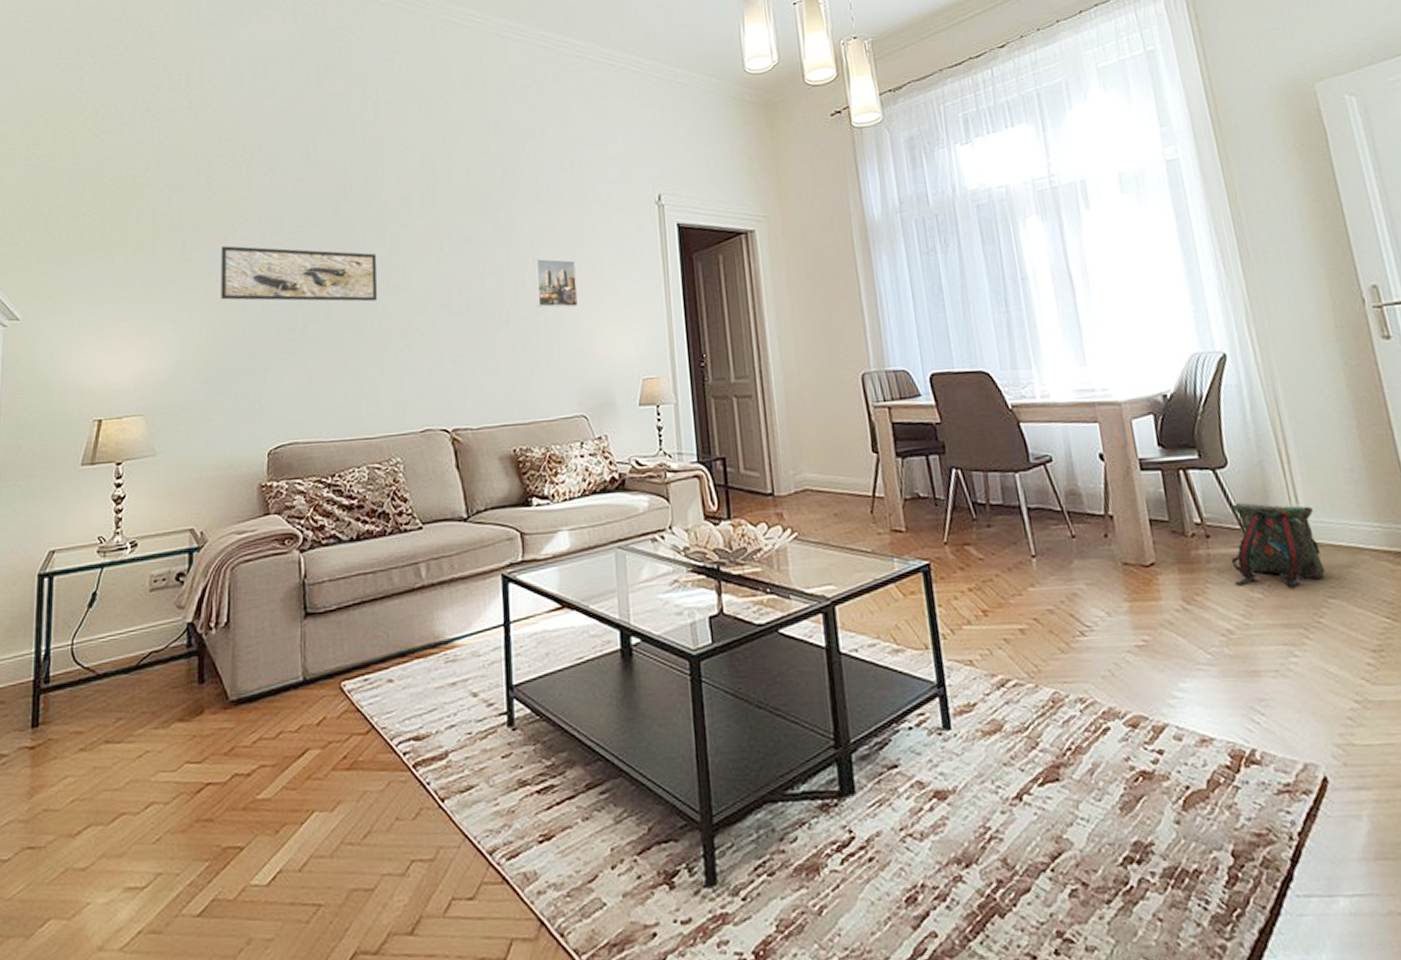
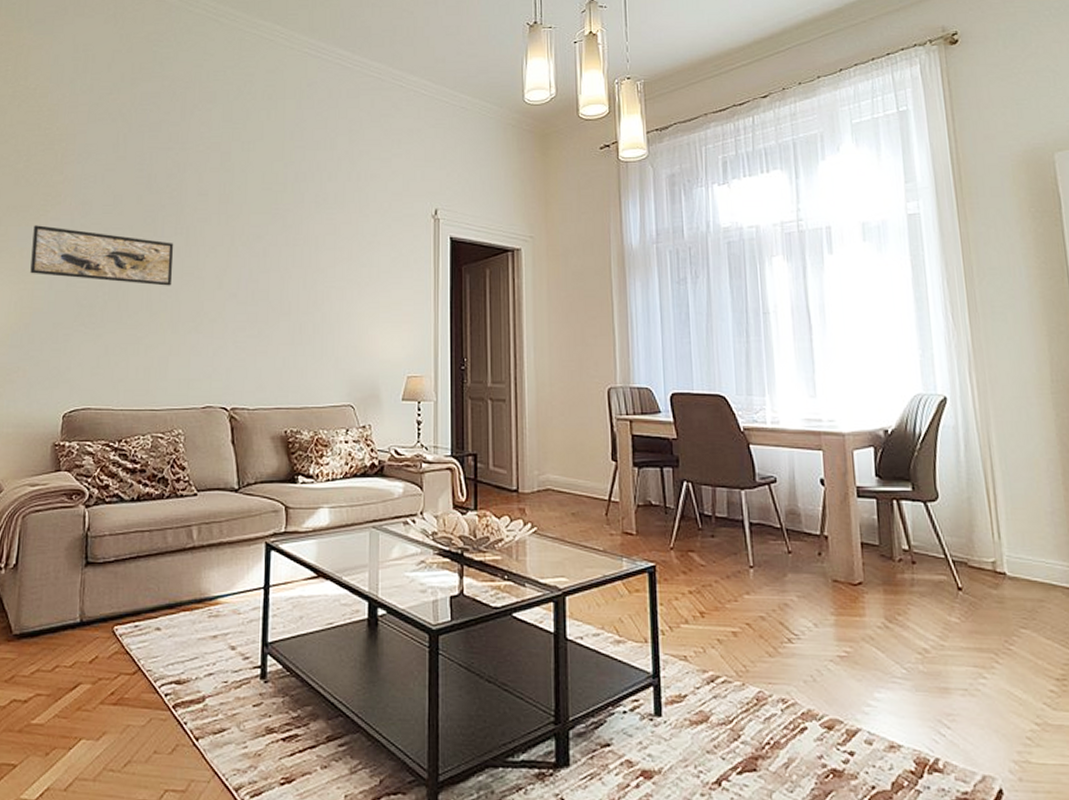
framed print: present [534,258,578,308] -> none [316,258,355,306]
backpack: present [1231,502,1325,587] -> none [933,533,1019,615]

